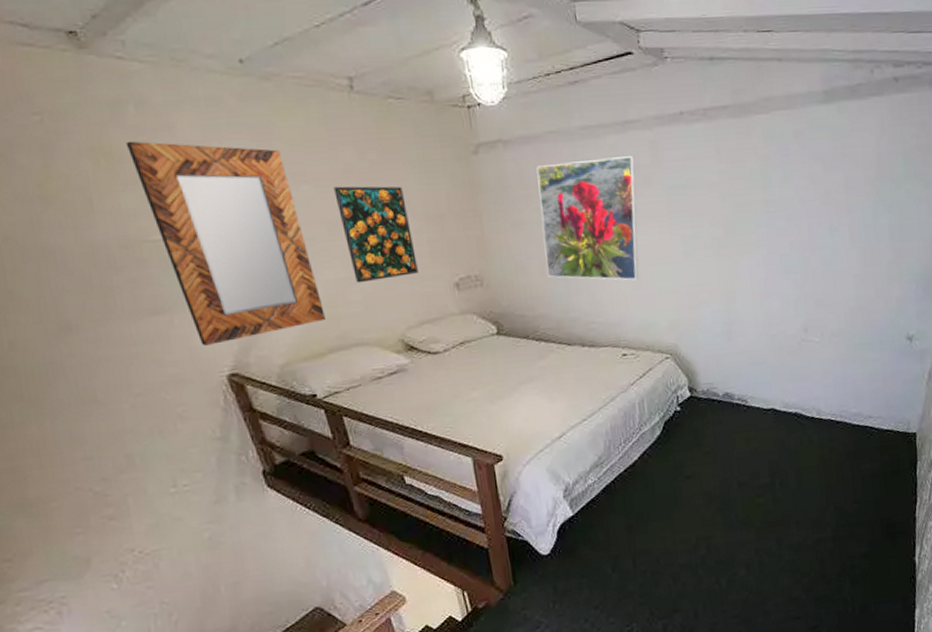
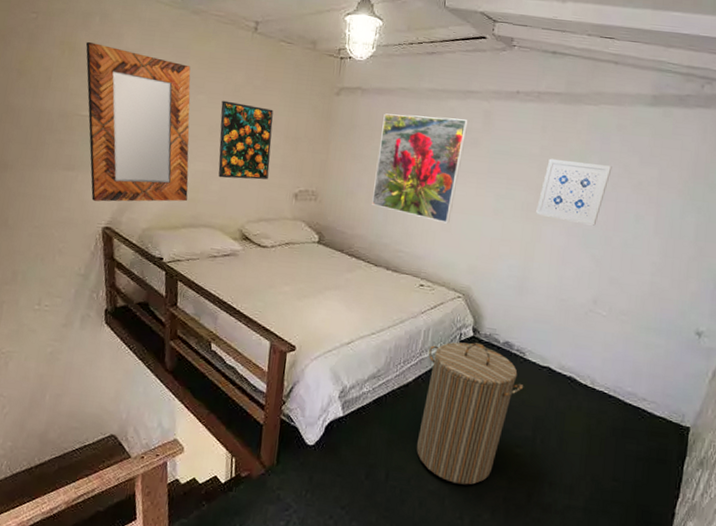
laundry hamper: none [648,401,753,551] -> present [416,342,524,485]
wall art: none [727,179,797,250] -> present [536,158,612,226]

